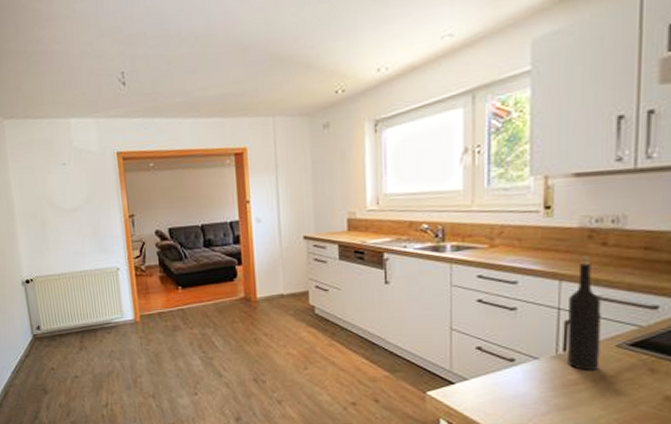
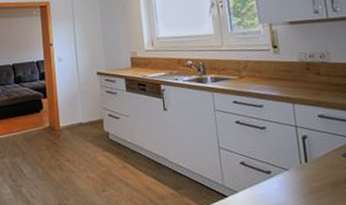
wine bottle: present [568,255,601,370] -> none [301,83,334,178]

